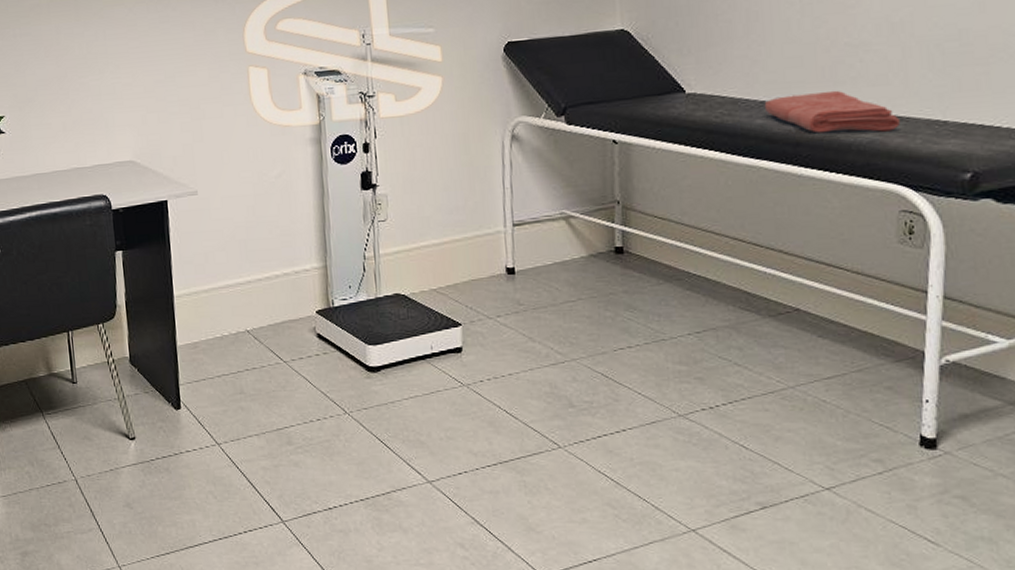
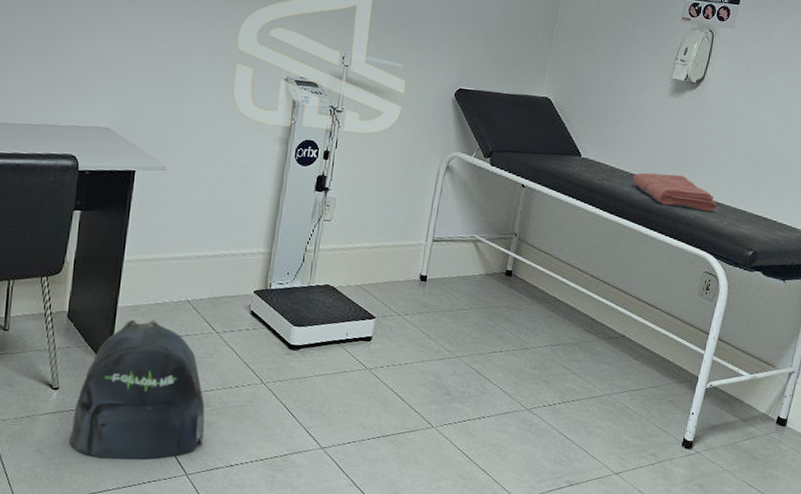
backpack: none [154,356,293,509] -> present [70,319,205,460]

